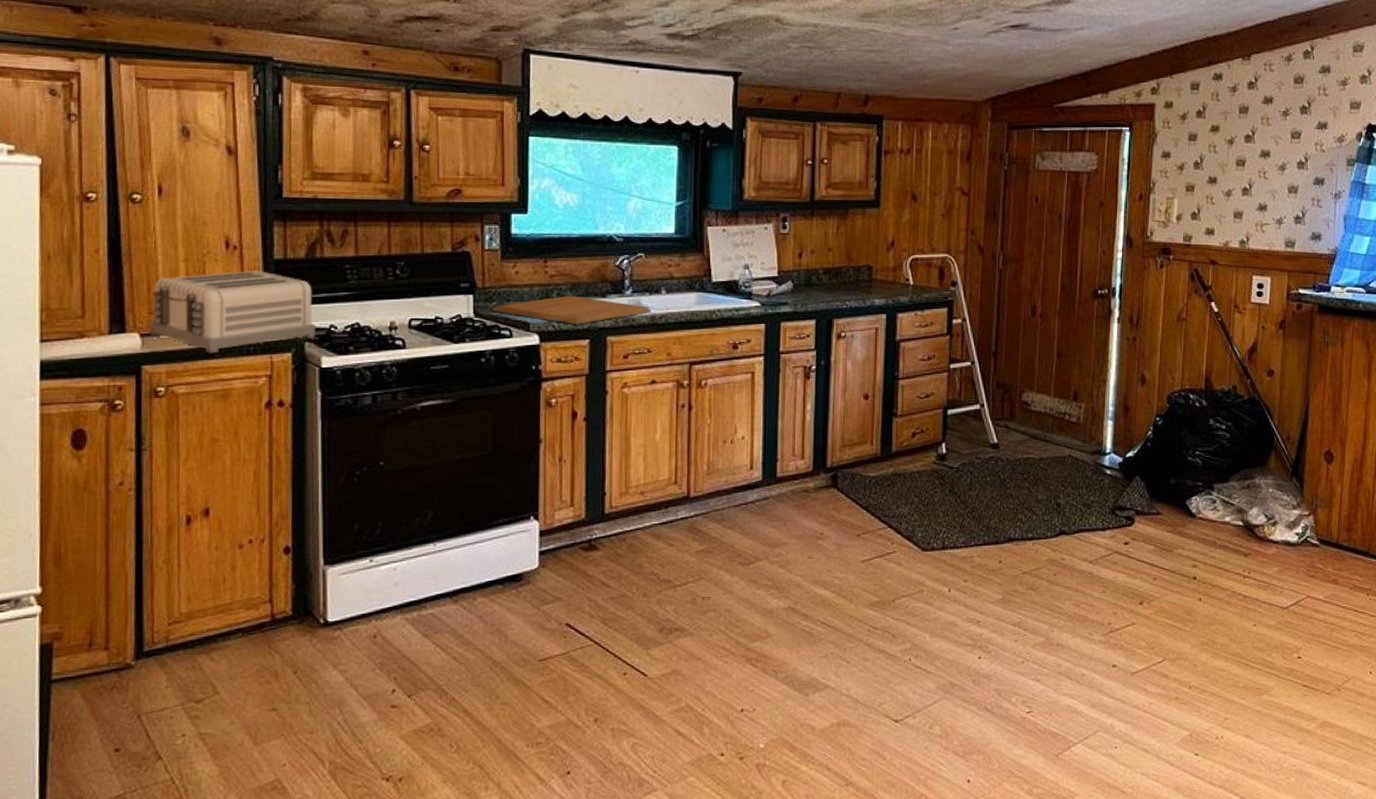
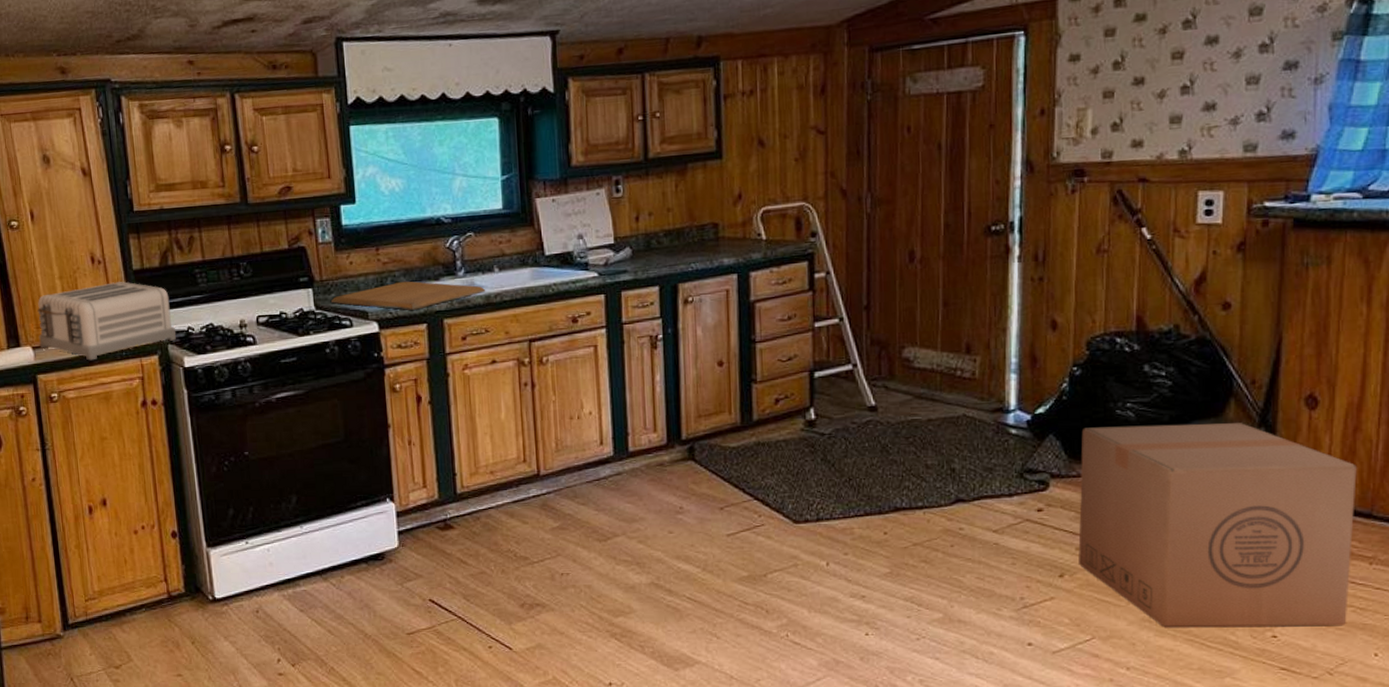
cardboard box: none [1155,471,1359,650] -> present [1078,423,1357,627]

